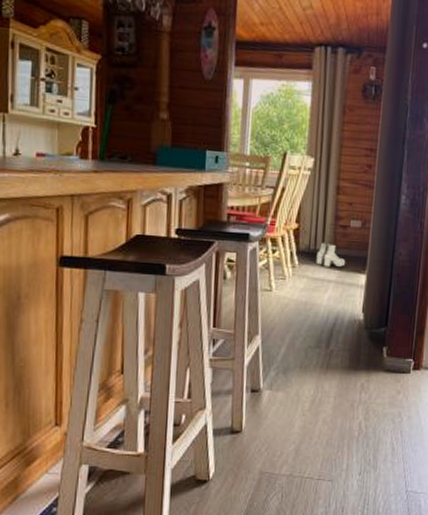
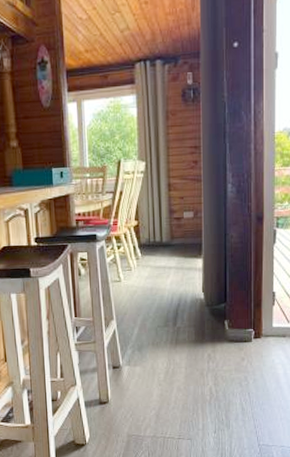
boots: present [316,242,346,268] -> none [156,234,183,256]

